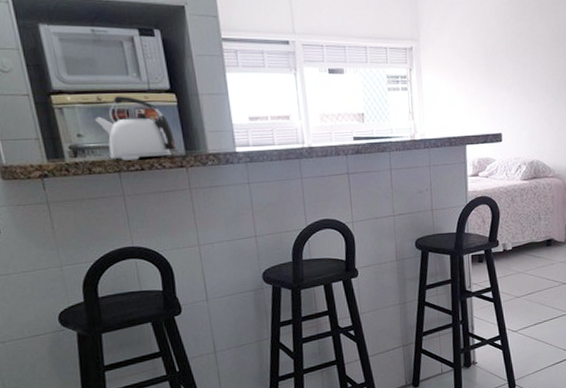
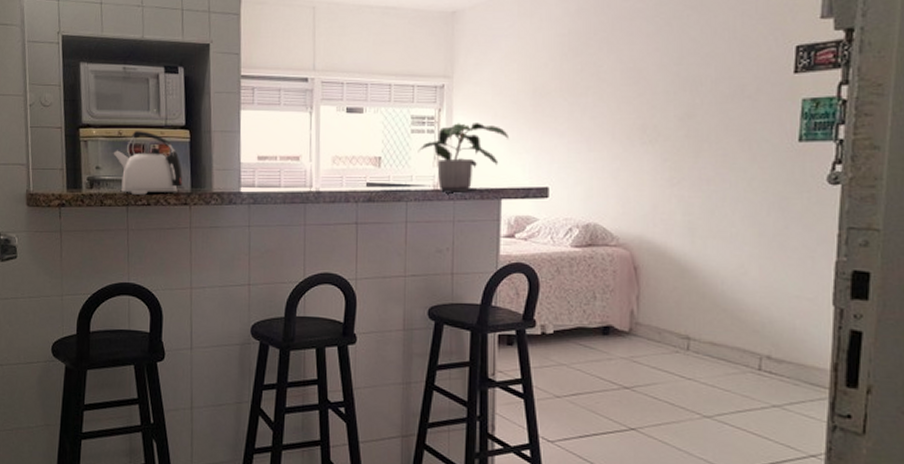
potted plant: none [395,80,468,142] -> present [418,123,508,192]

